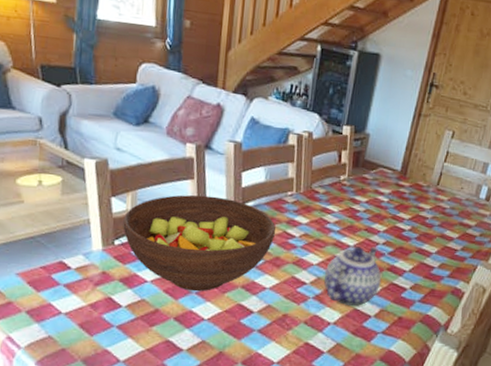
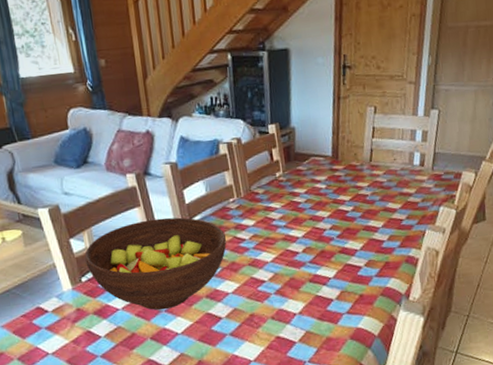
teapot: present [324,246,382,307] -> none [280,233,336,295]

